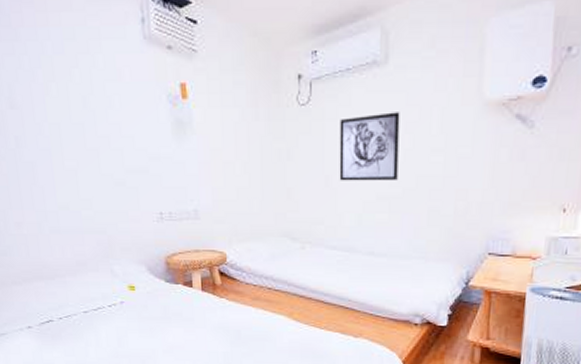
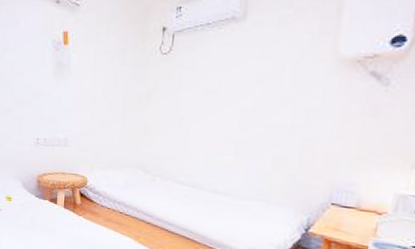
wall art: present [339,112,400,181] -> none [191,64,254,127]

